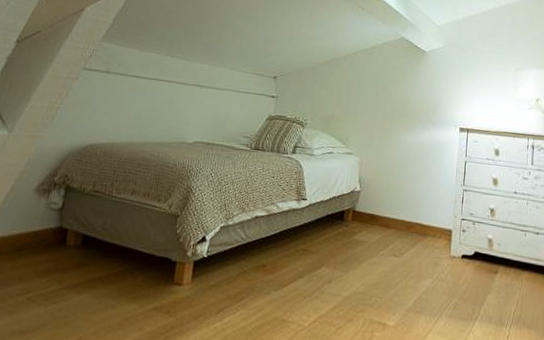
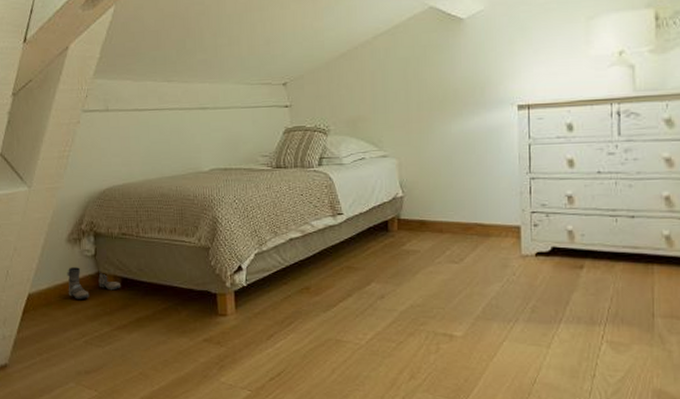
boots: none [22,218,82,253] -> present [67,267,122,299]

